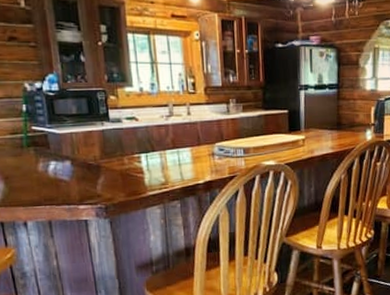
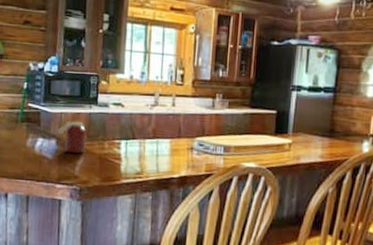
jar: none [69,139,105,174] -> present [57,121,87,154]

